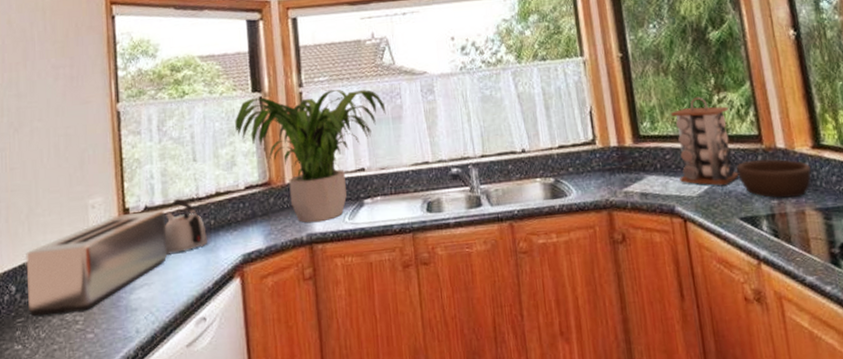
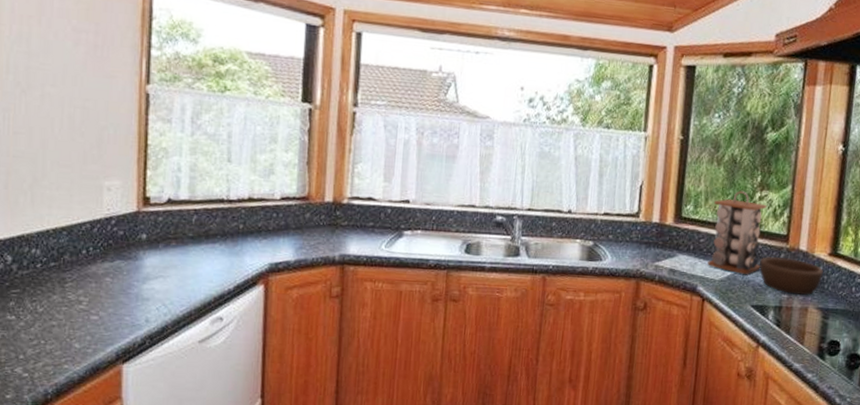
toaster: present [26,210,168,317] -> none [24,202,189,293]
kettle: present [164,198,208,255] -> none [186,196,235,251]
potted plant: present [235,89,386,223] -> none [278,108,441,245]

